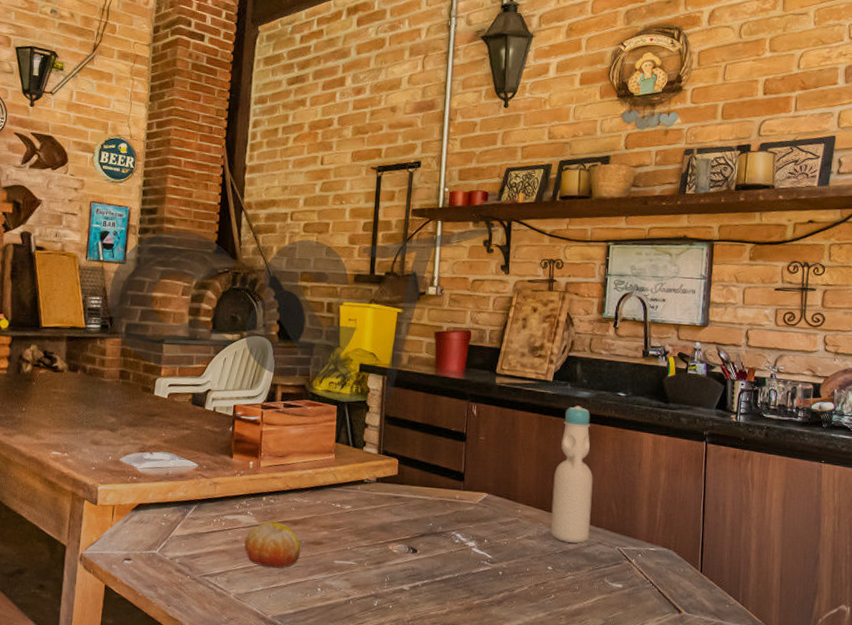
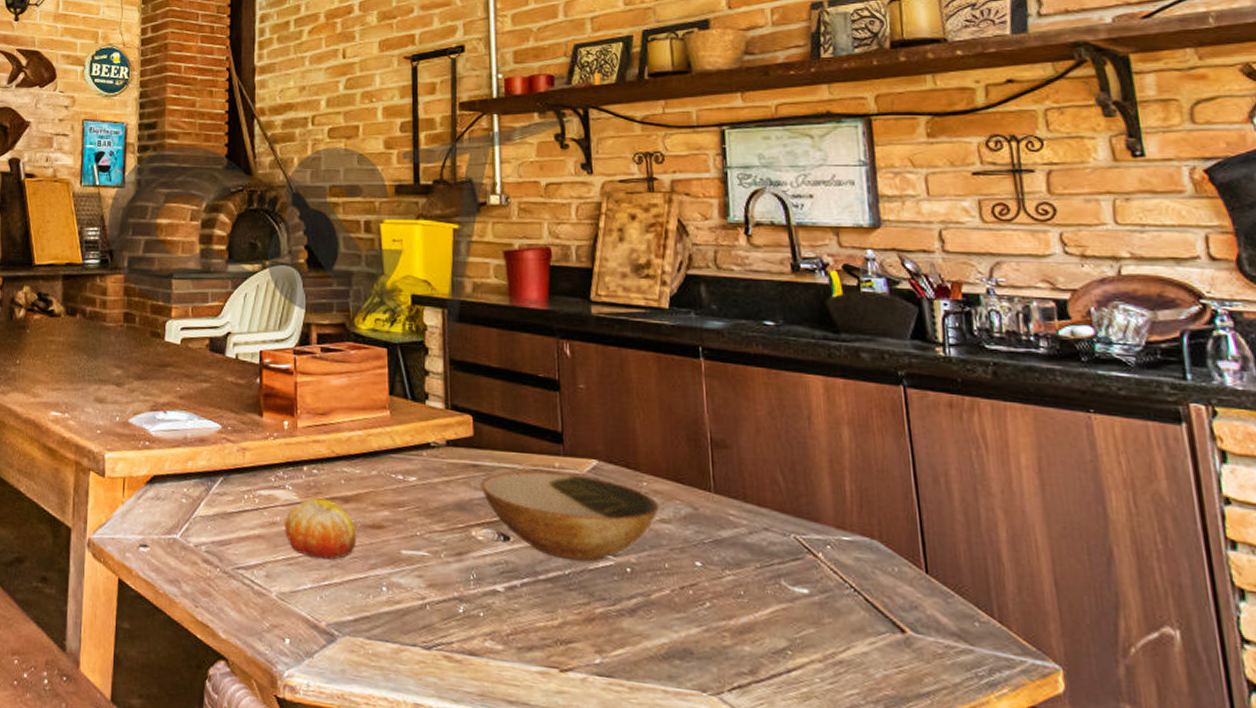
bowl: none [399,501,528,567] -> present [480,471,659,562]
bottle: present [550,405,593,543] -> none [687,340,750,529]

